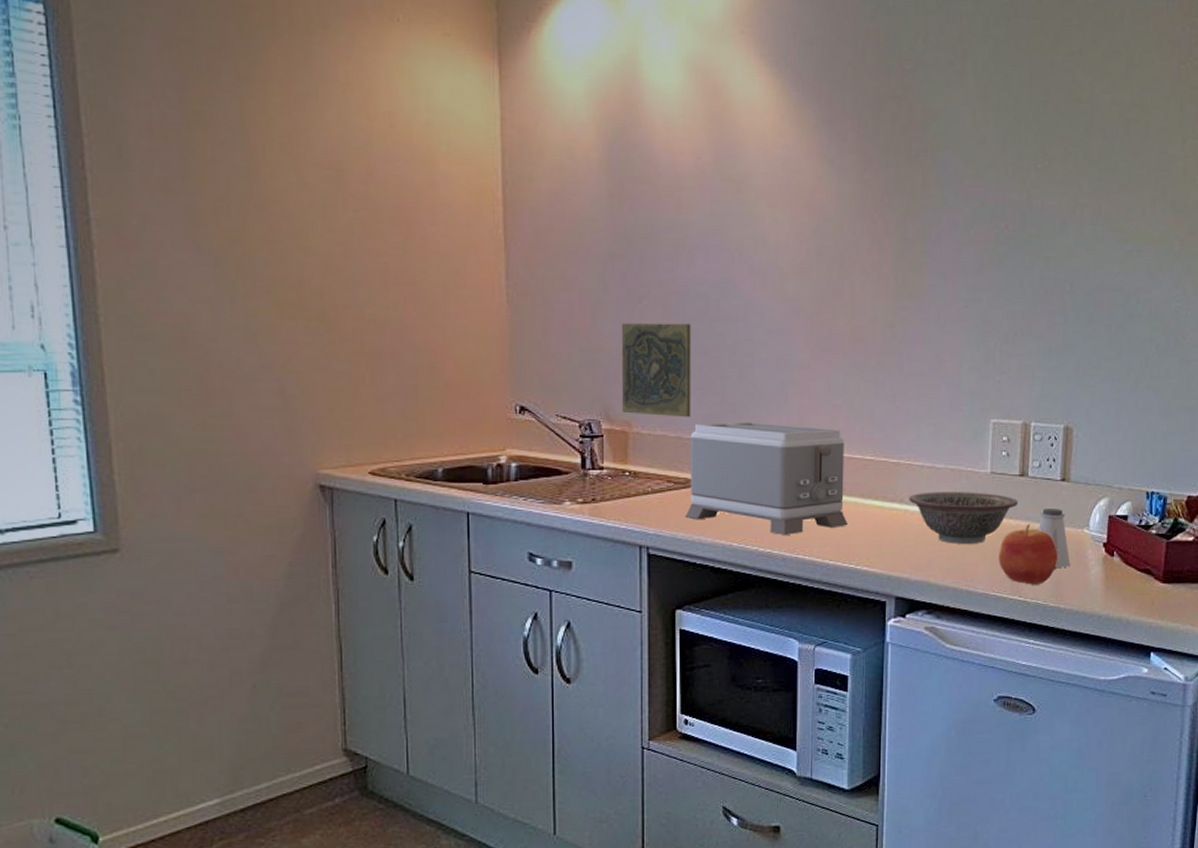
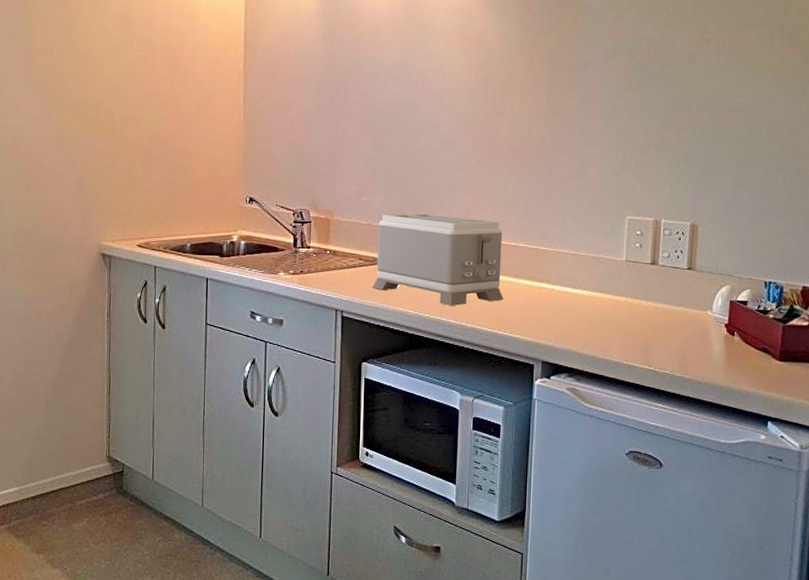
decorative tile: present [621,323,691,418] -> none [326,135,383,209]
decorative bowl: present [909,492,1018,544] -> none [555,275,649,320]
apple: present [998,523,1058,585] -> none [631,304,685,357]
saltshaker: present [1038,509,1070,567] -> none [667,293,695,343]

